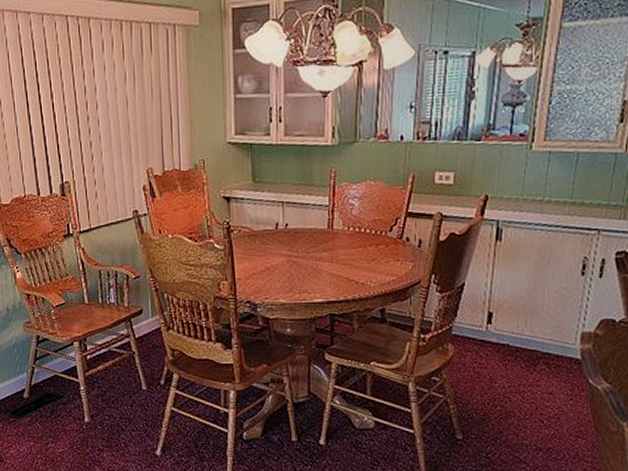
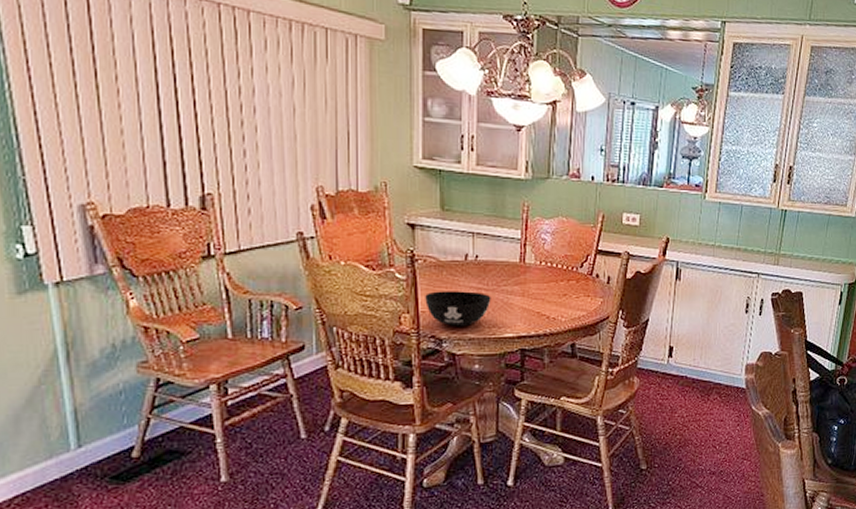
bowl: none [241,258,301,292] -> present [425,291,491,326]

